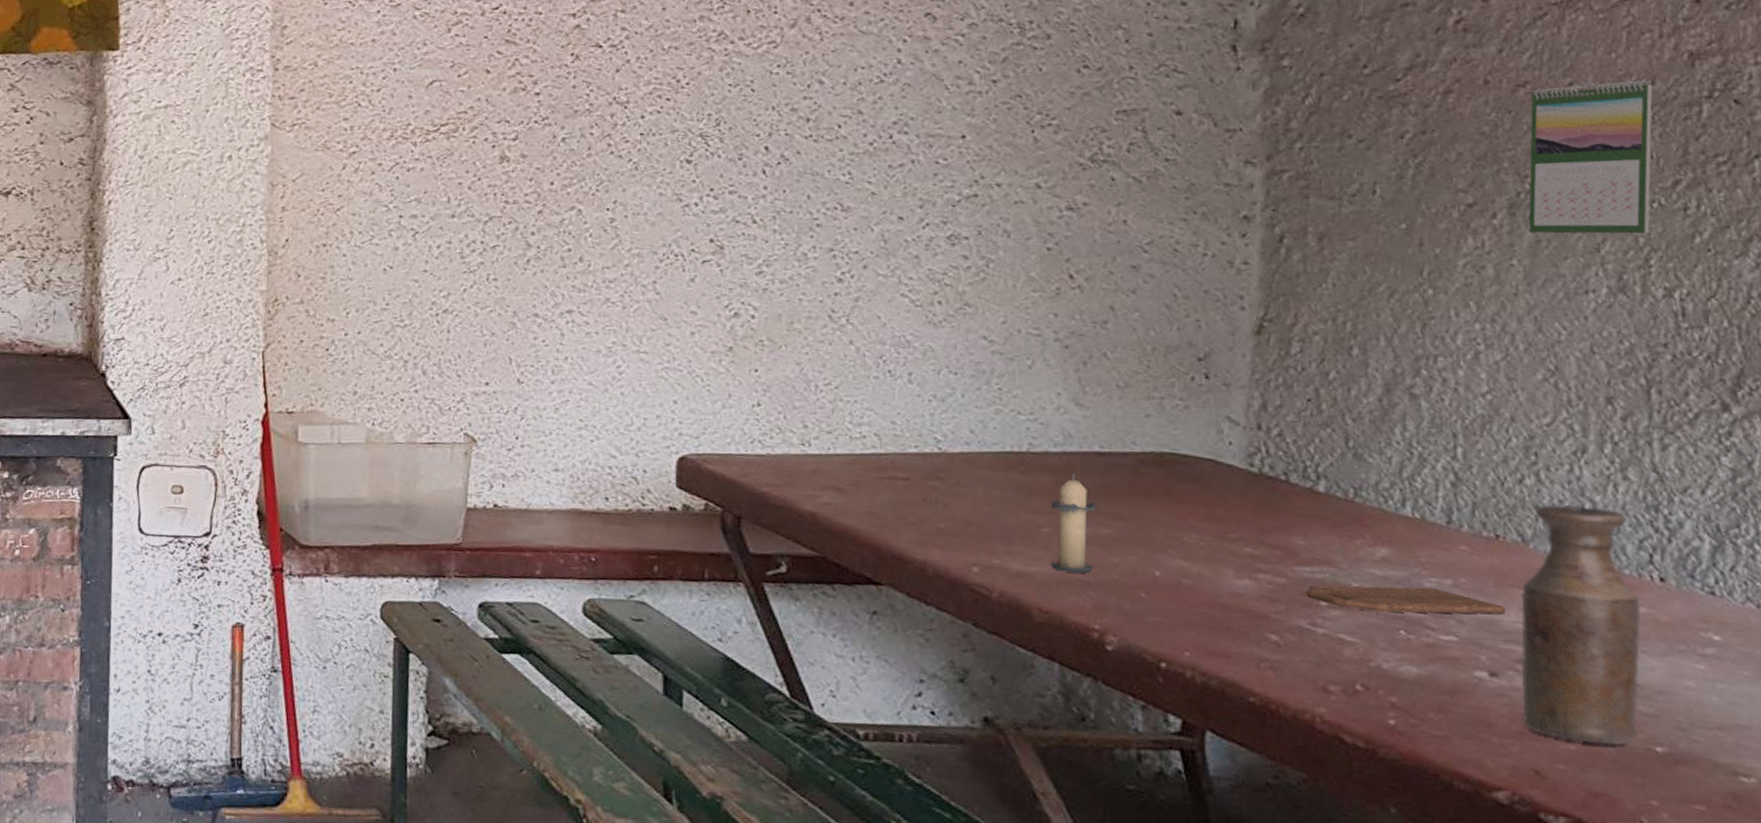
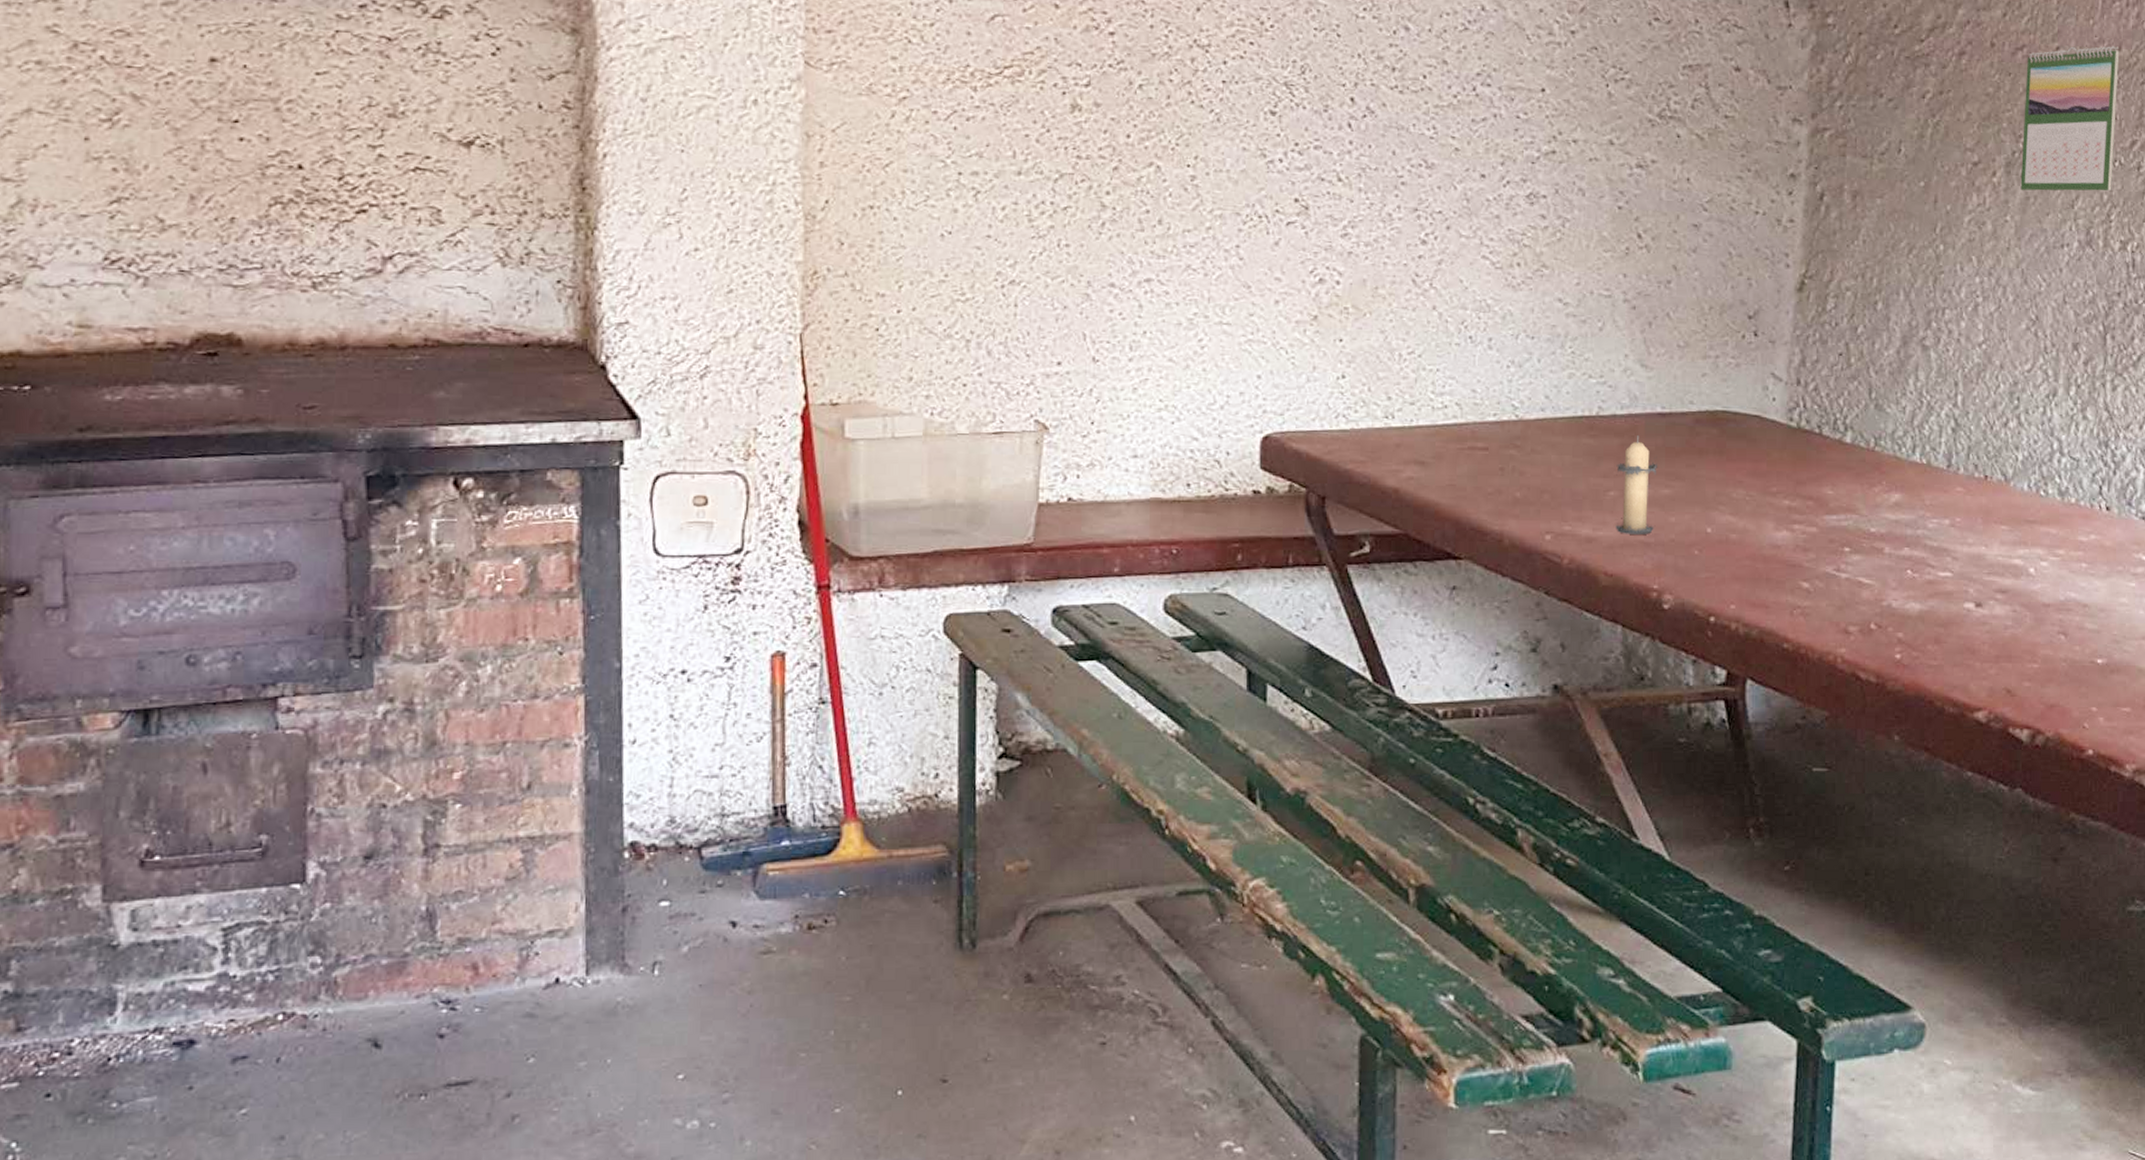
cutting board: present [1307,585,1506,615] -> none [1833,528,1990,554]
bottle: present [1520,504,1641,745] -> none [2000,444,2091,661]

